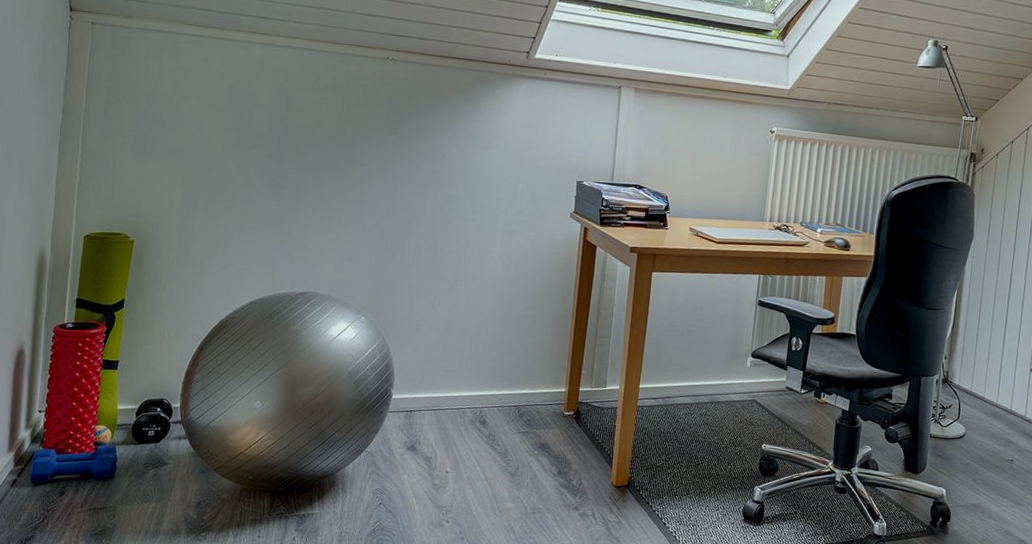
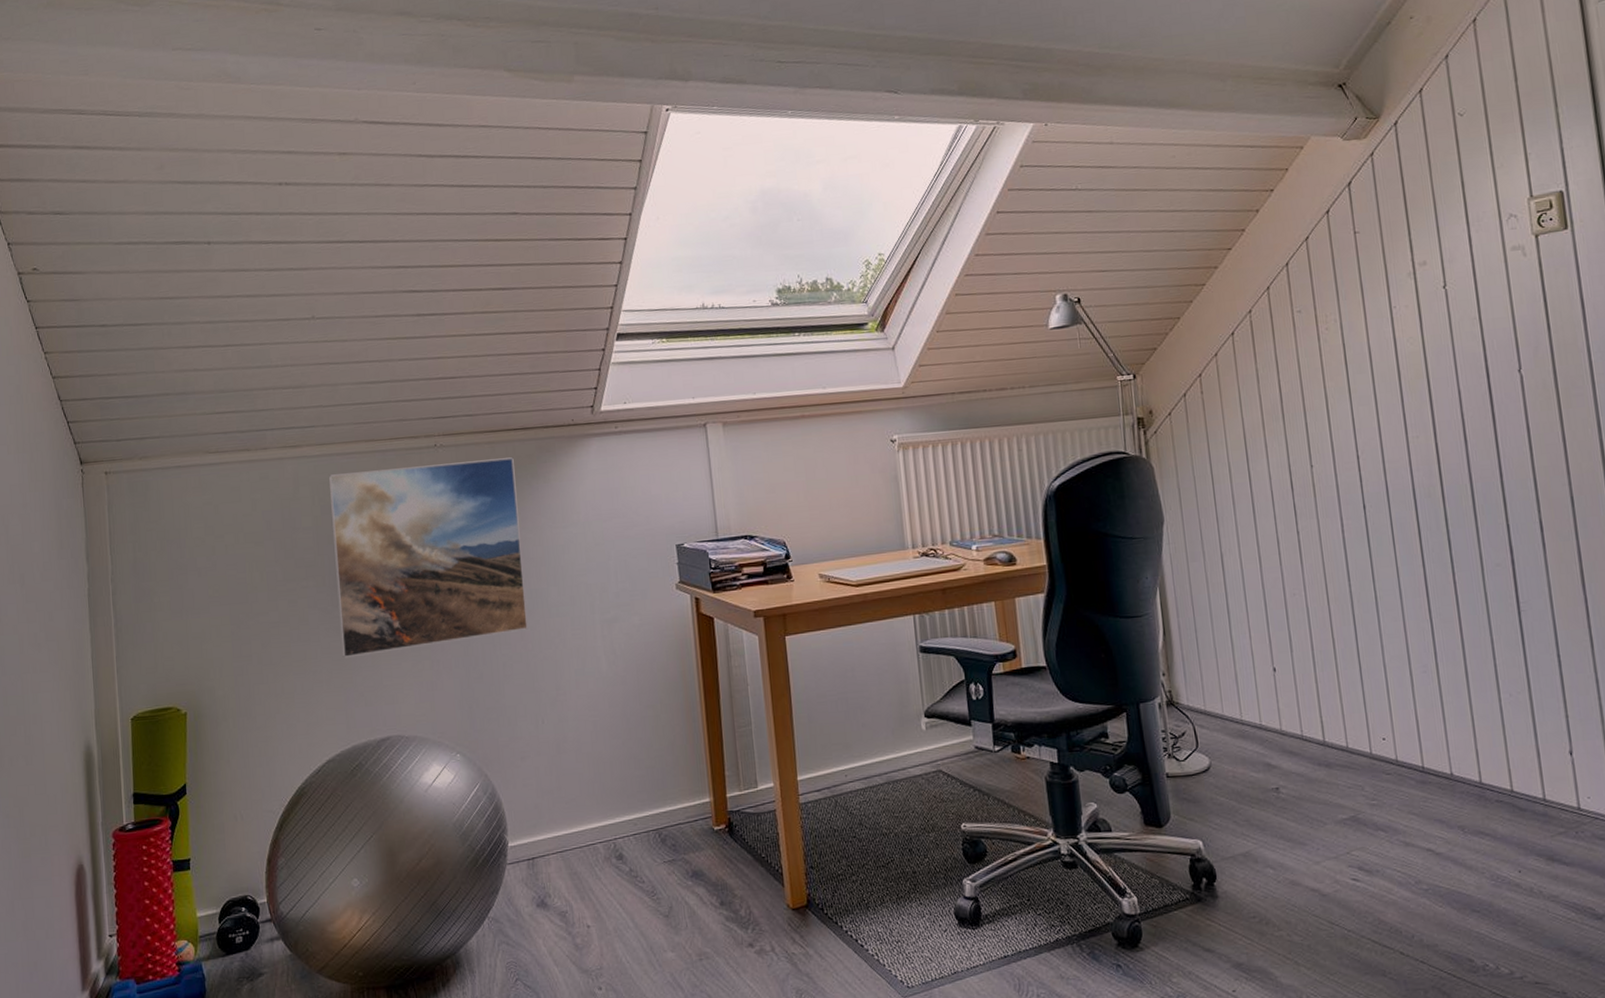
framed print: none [278,65,453,227] -> present [329,457,529,658]

